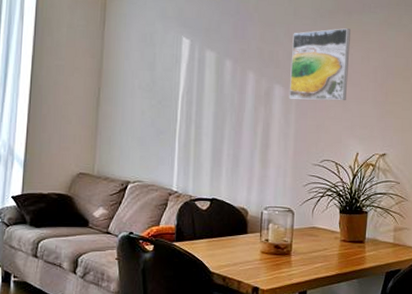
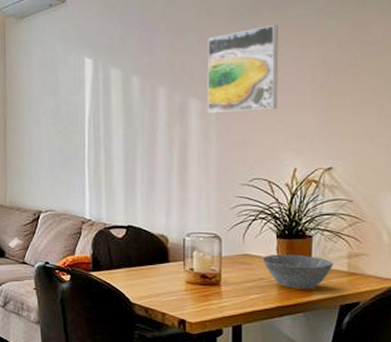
bowl: none [327,228,383,258] -> present [262,254,334,289]

